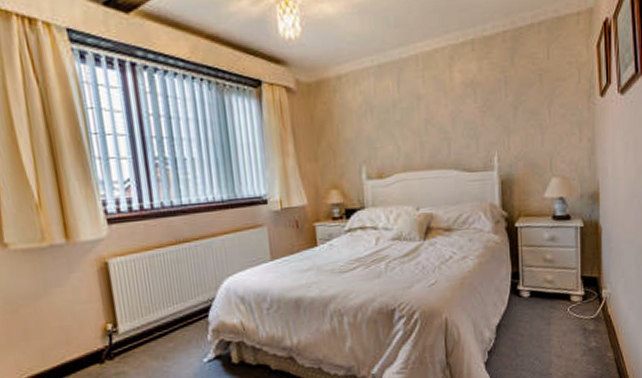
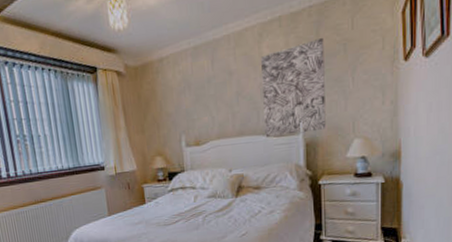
wall art: none [452,65,522,172] -> present [261,37,326,137]

